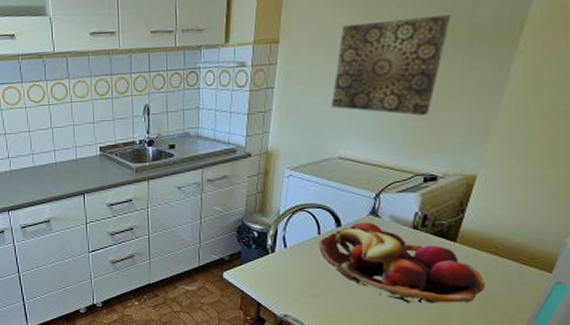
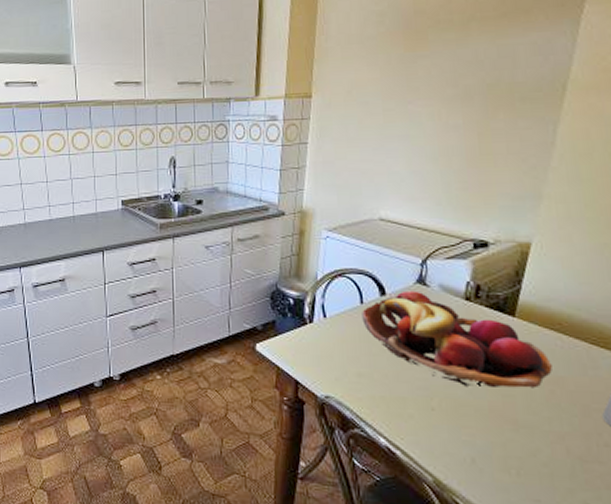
wall art: present [331,15,452,116] -> none [368,74,491,176]

